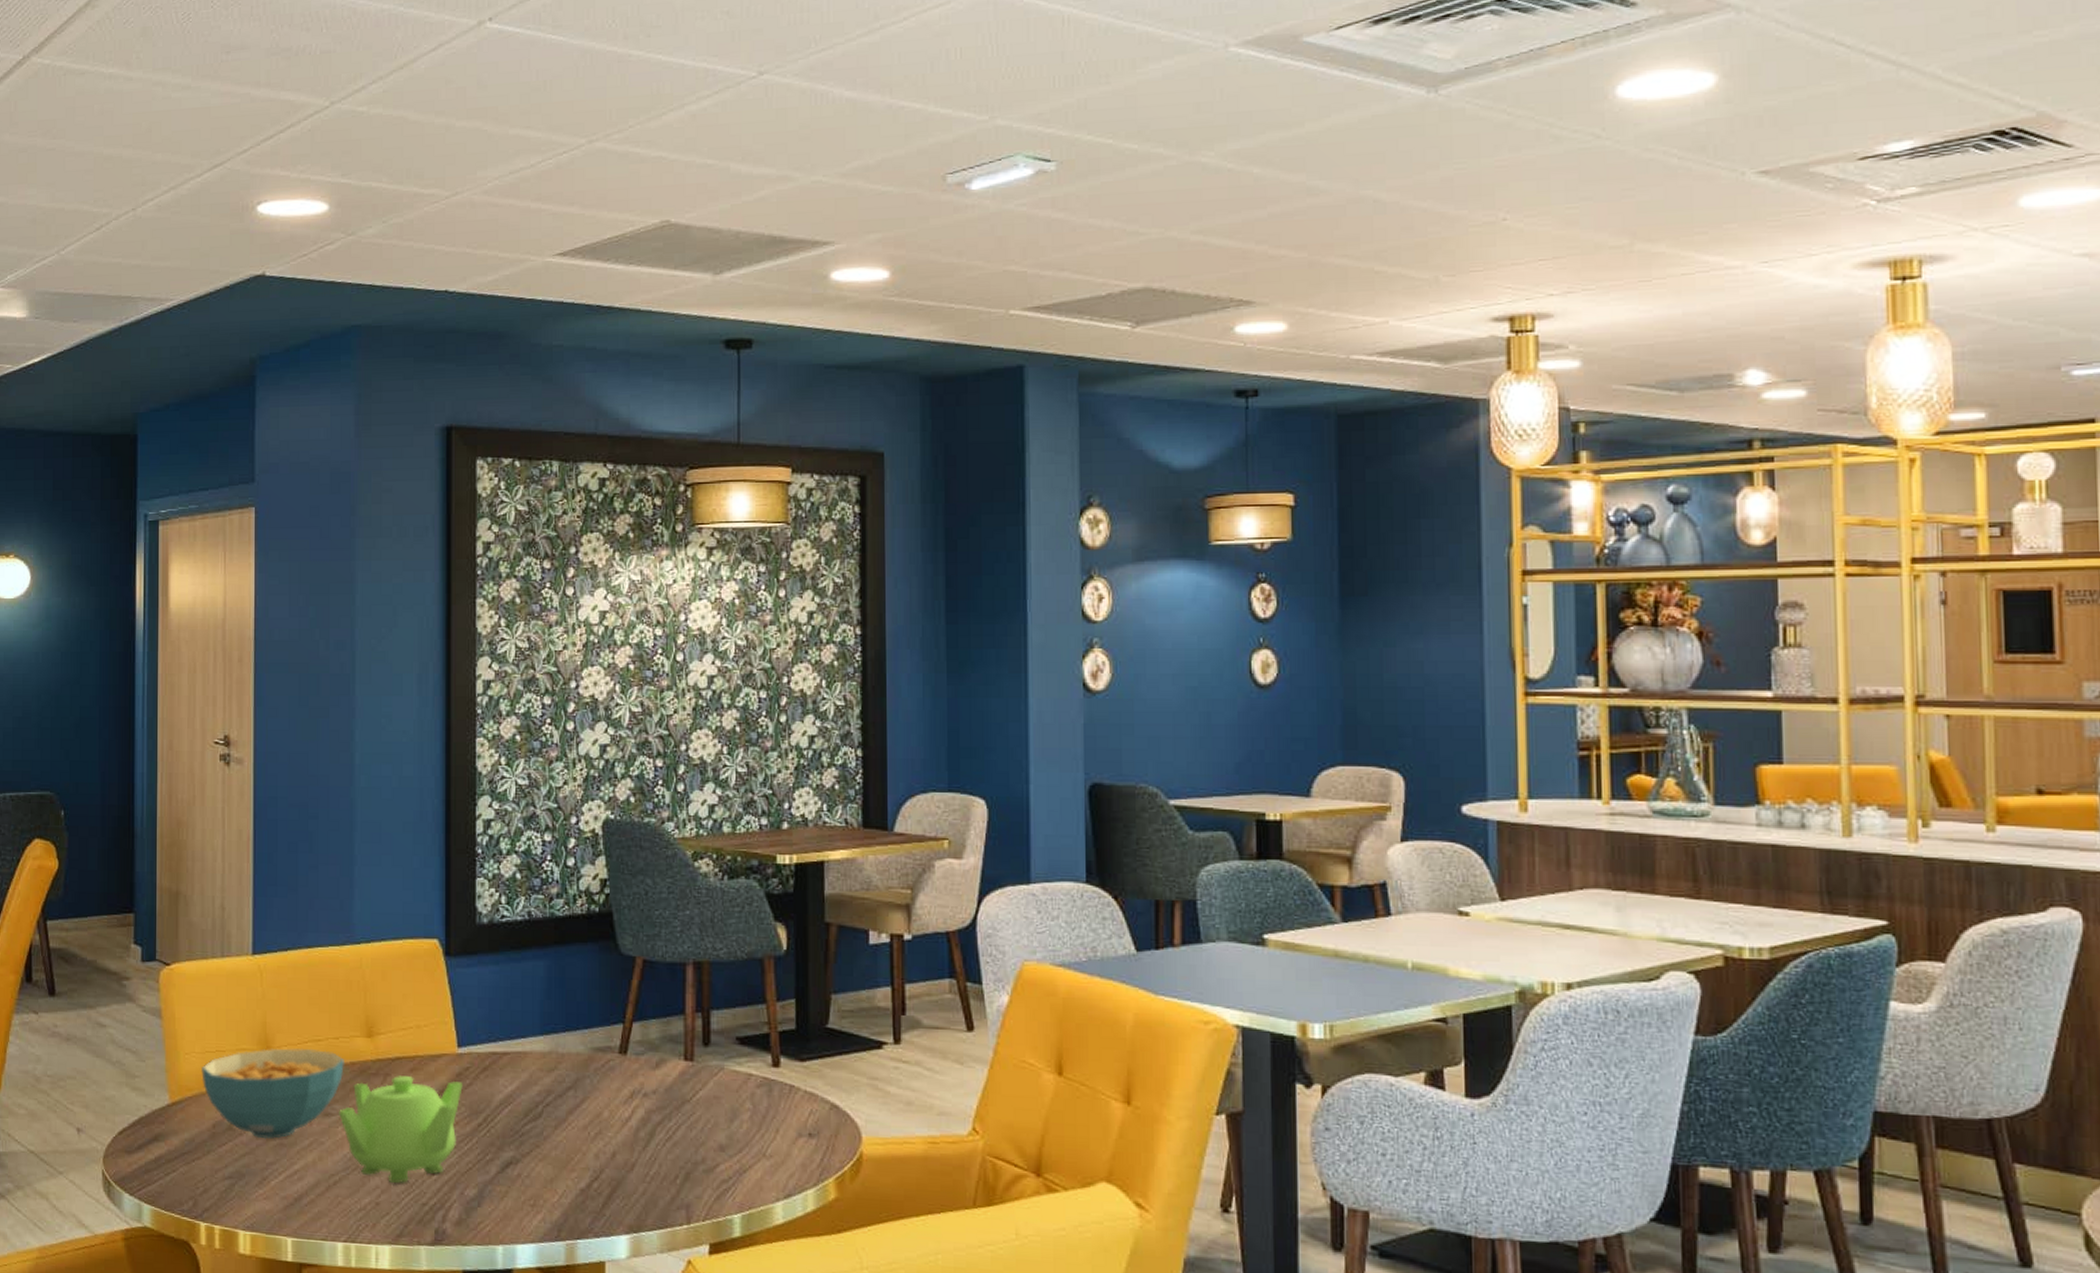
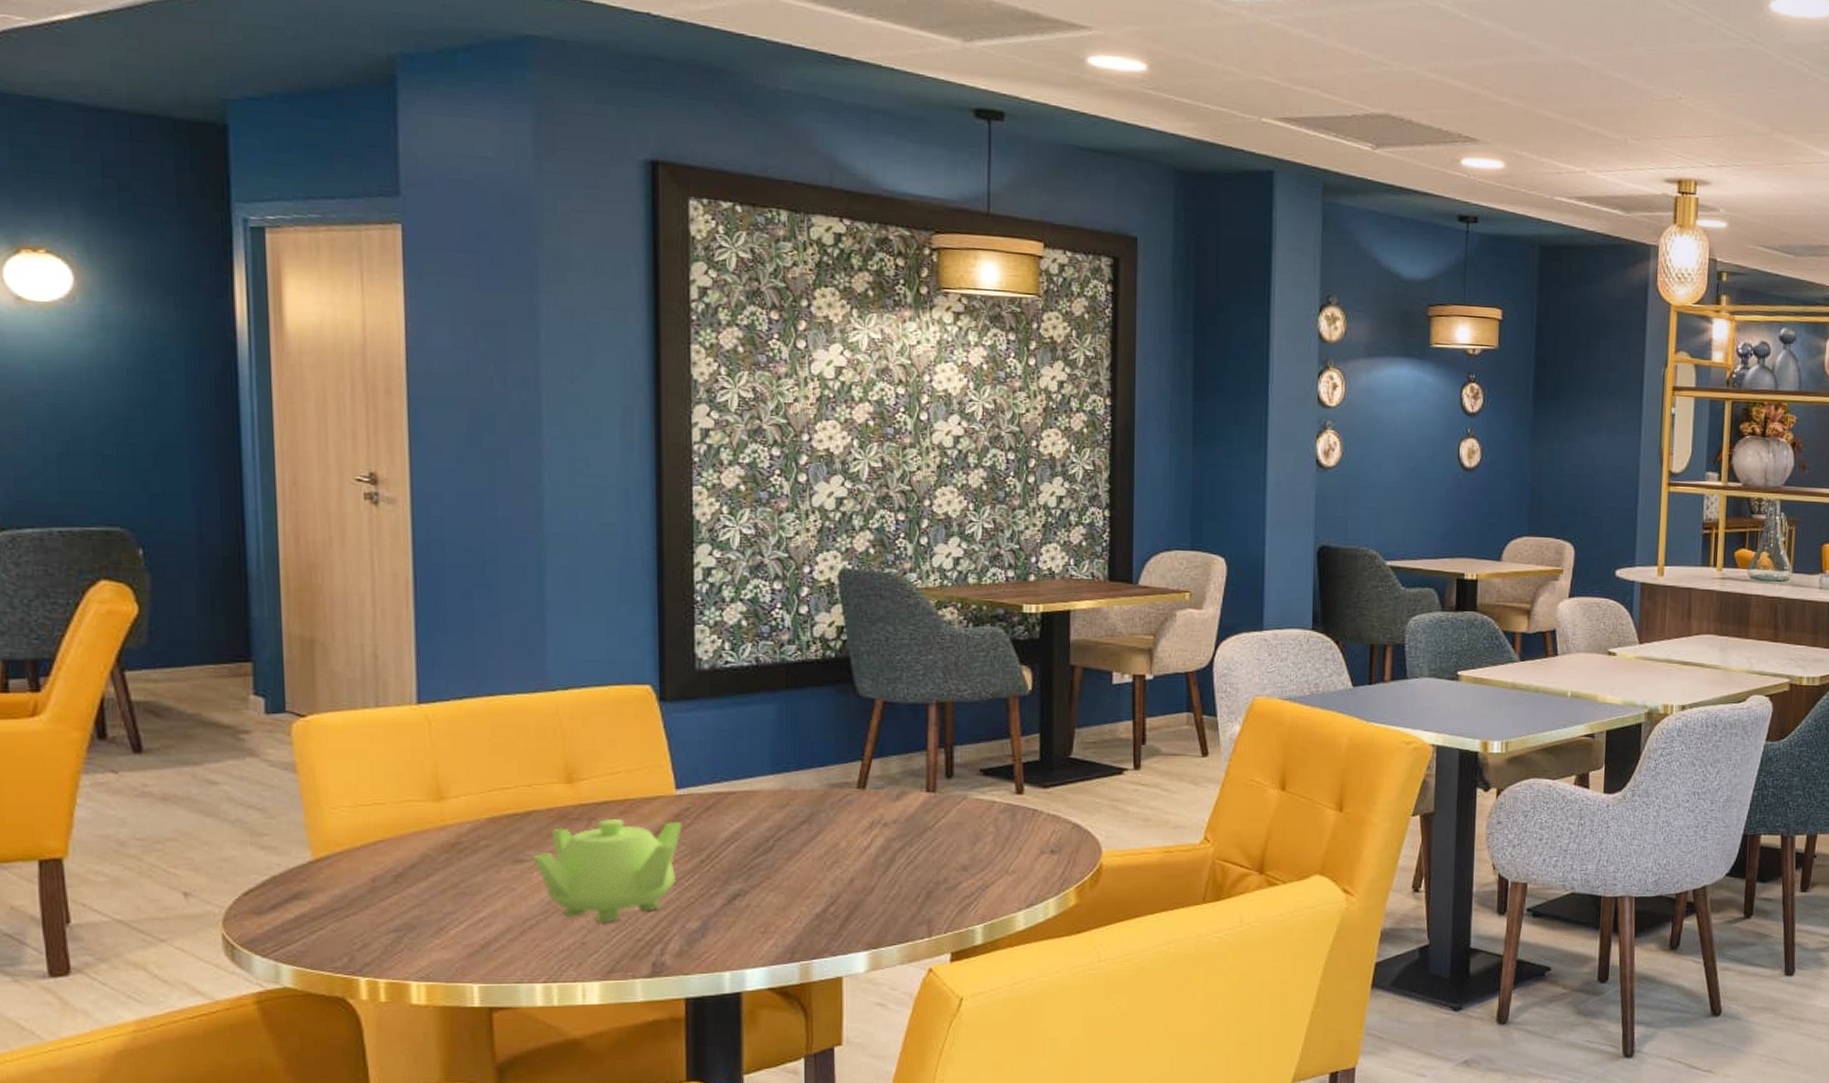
cereal bowl: present [201,1048,346,1139] -> none [354,796,541,890]

